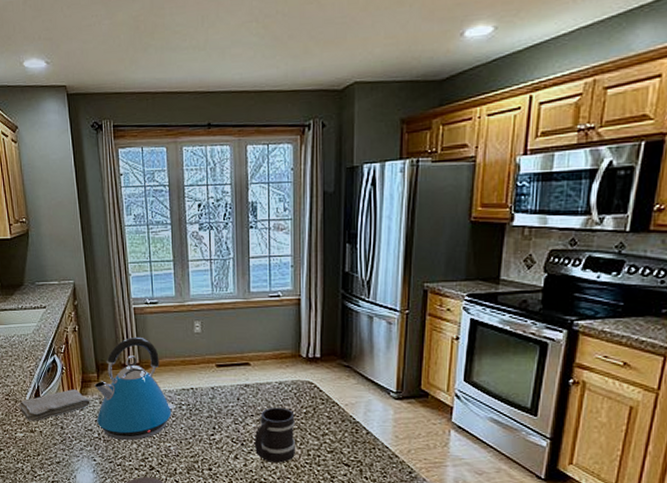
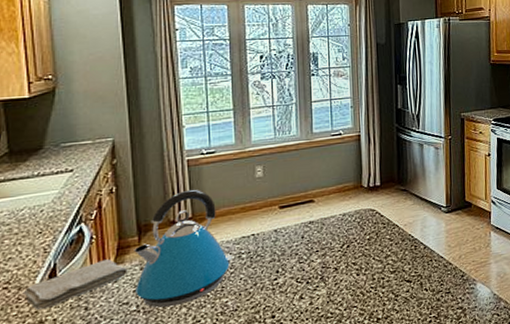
mug: present [254,407,295,463] -> none [320,237,361,295]

